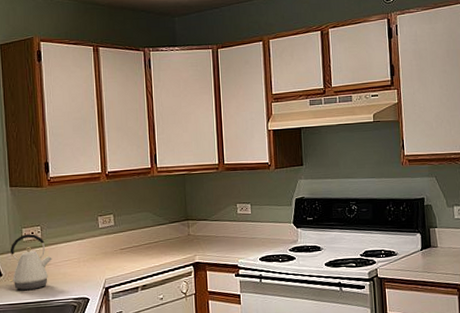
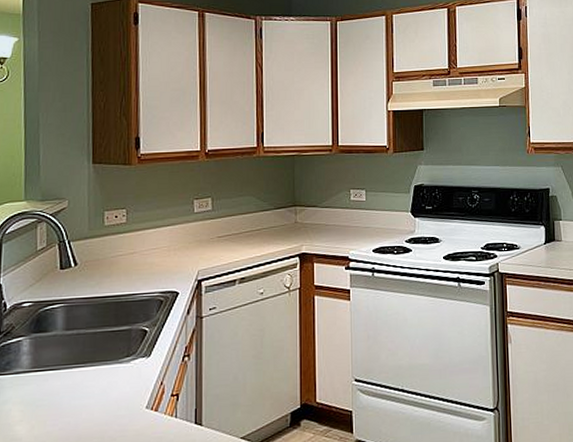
kettle: present [9,234,52,290] -> none [85,217,138,282]

